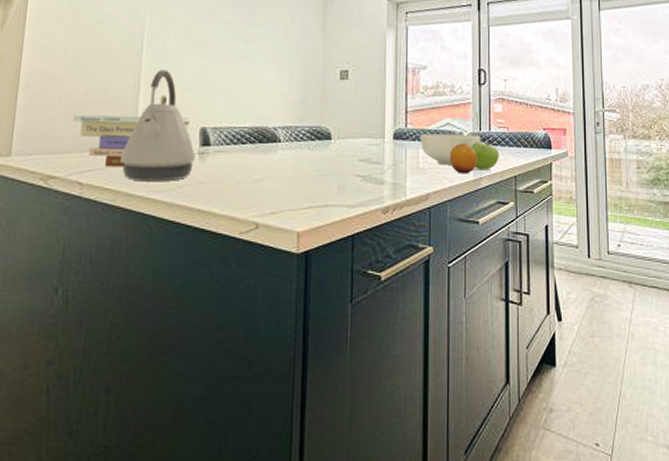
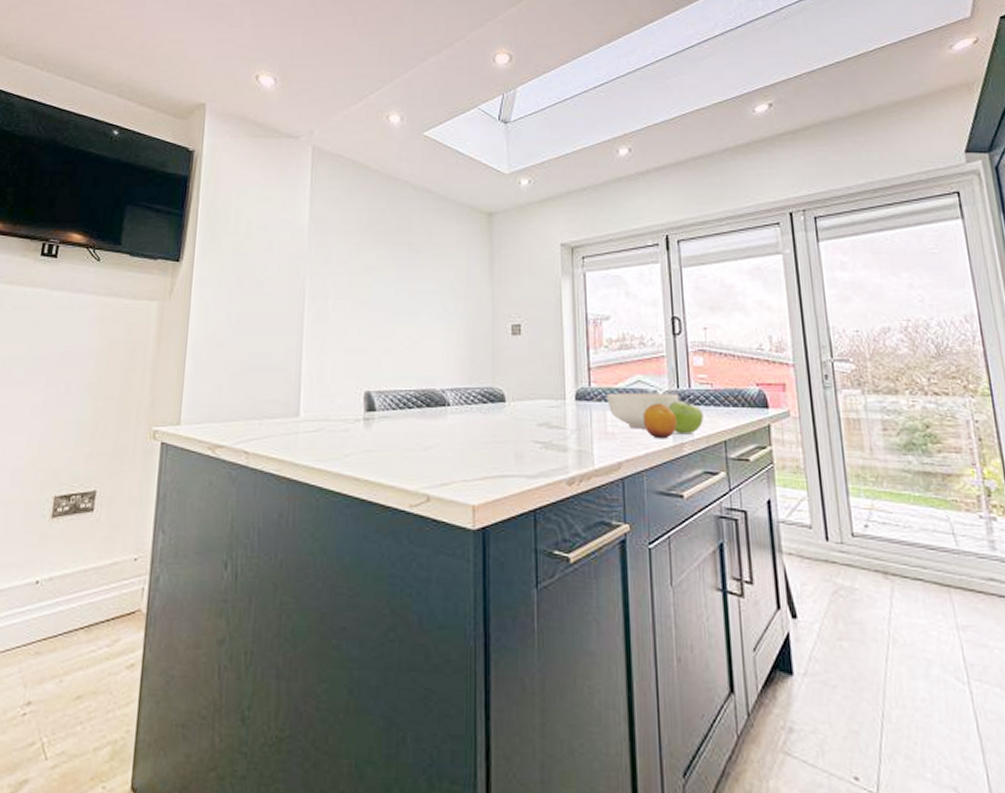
books: present [72,115,190,168] -> none [237,380,354,435]
kettle: present [120,70,195,182] -> none [284,332,360,451]

